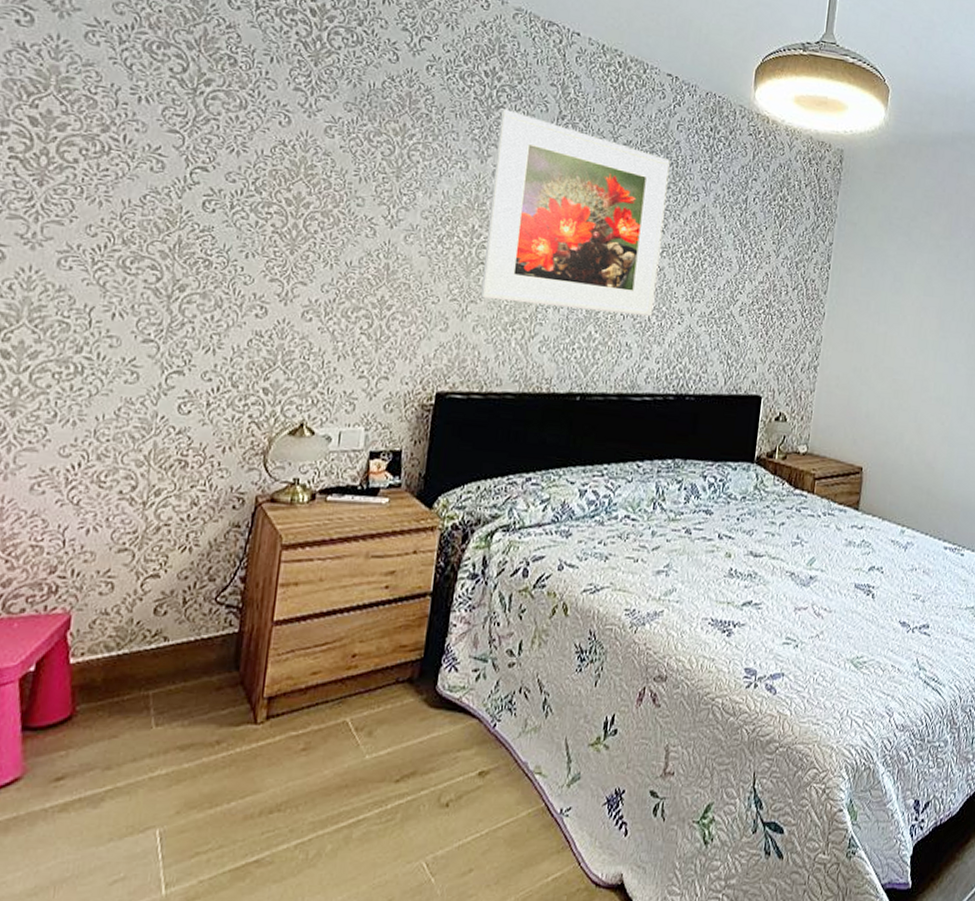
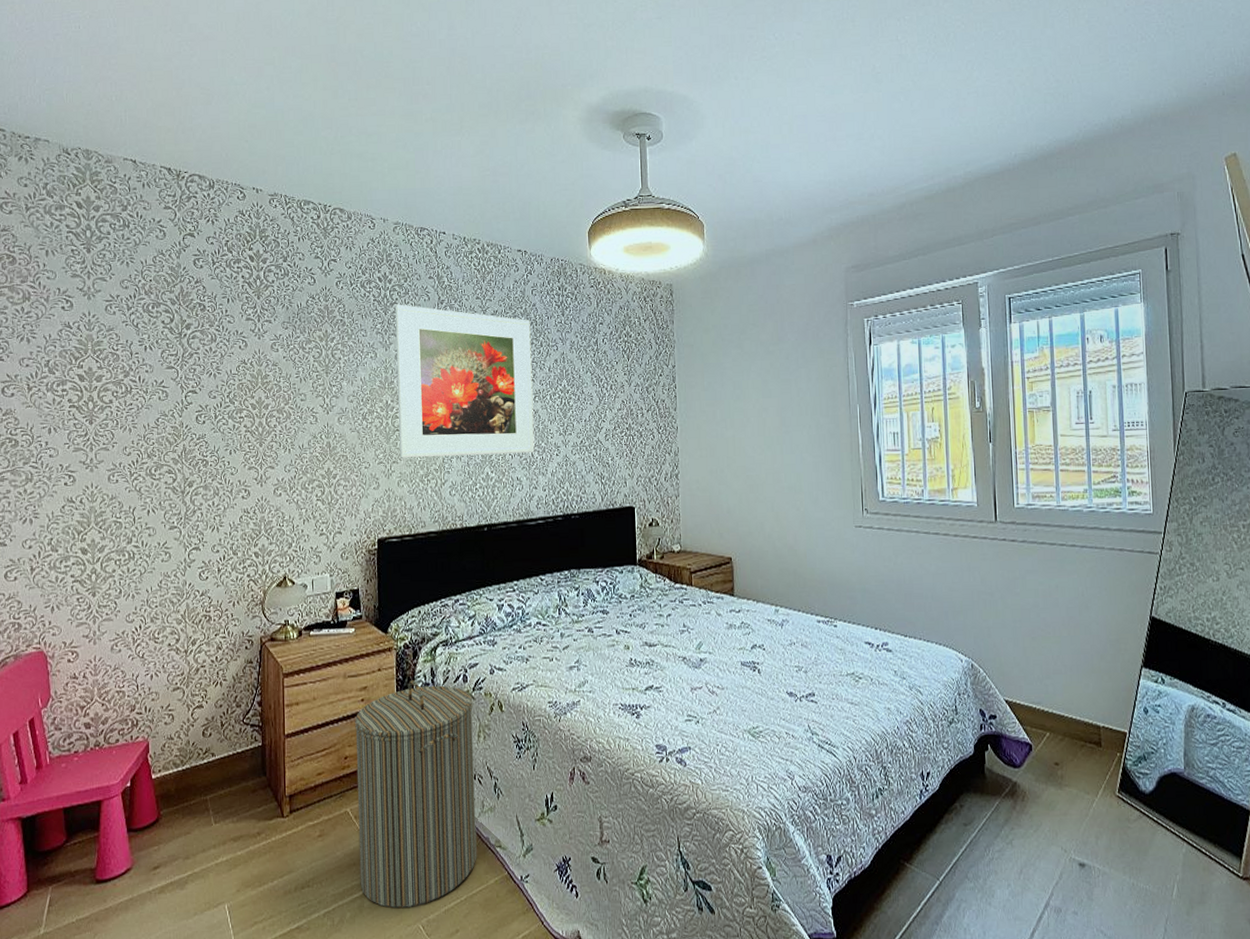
laundry hamper: none [350,569,532,842] -> present [355,680,477,909]

